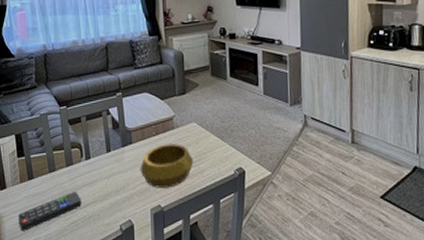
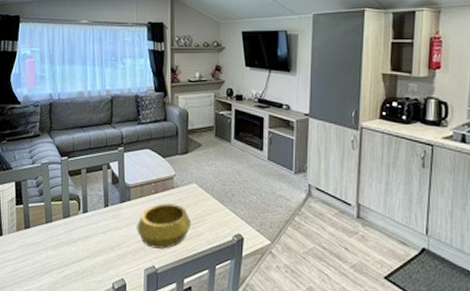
remote control: present [18,191,82,231] -> none [12,244,76,281]

